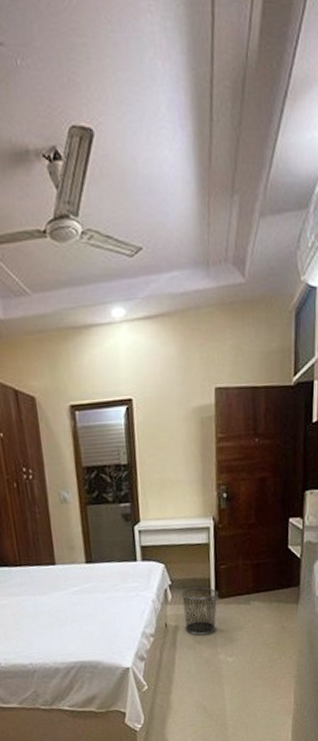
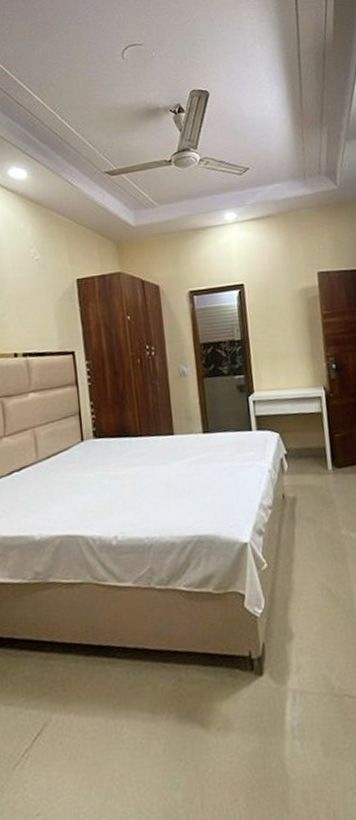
waste bin: present [181,586,219,636] -> none [297,456,336,508]

